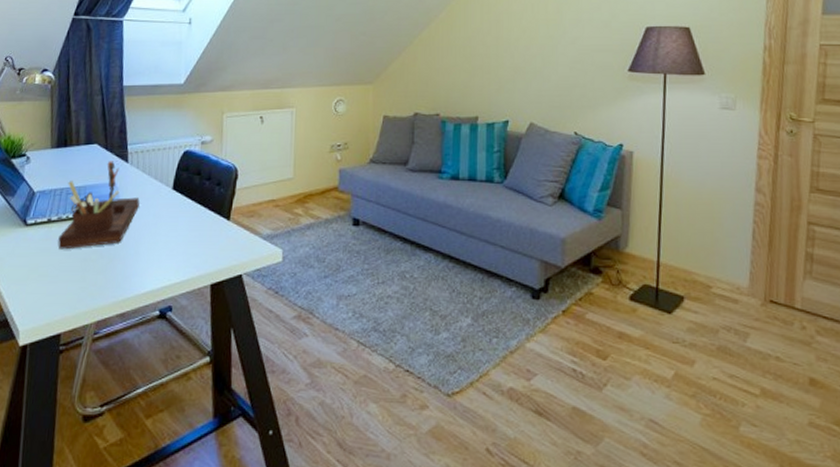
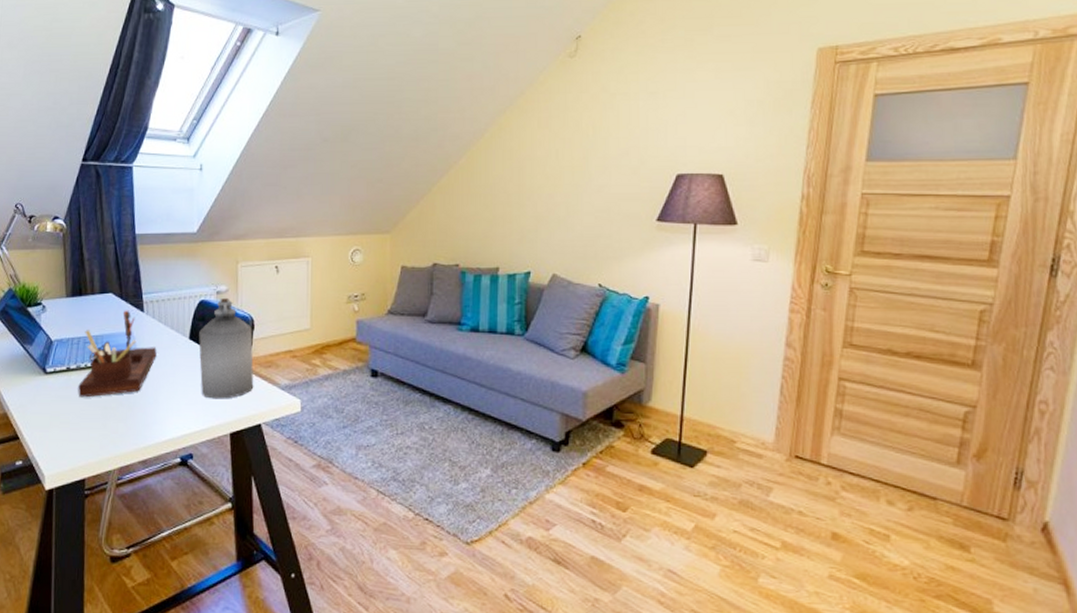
bottle: none [182,147,236,250] -> present [199,297,254,399]

